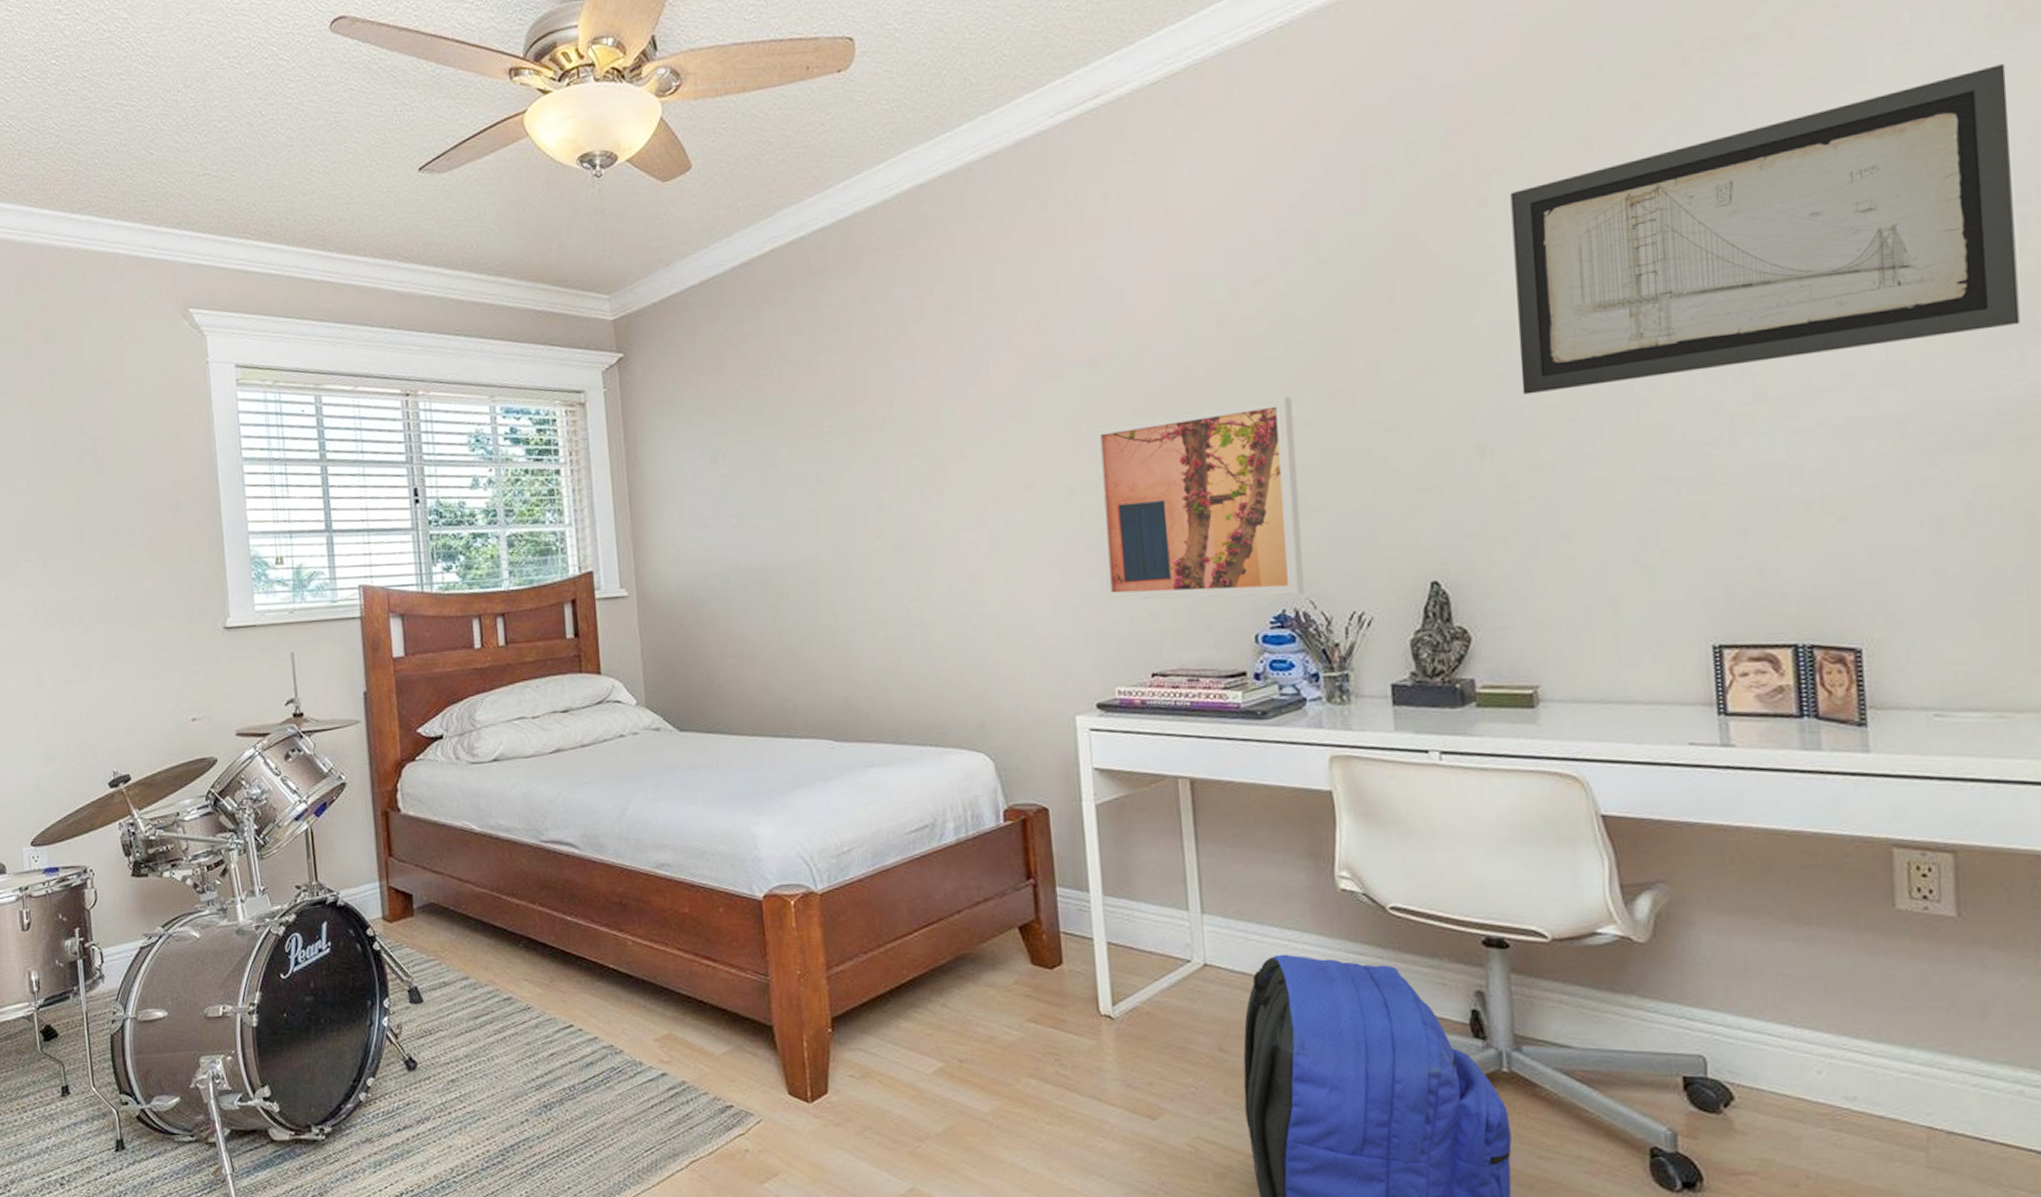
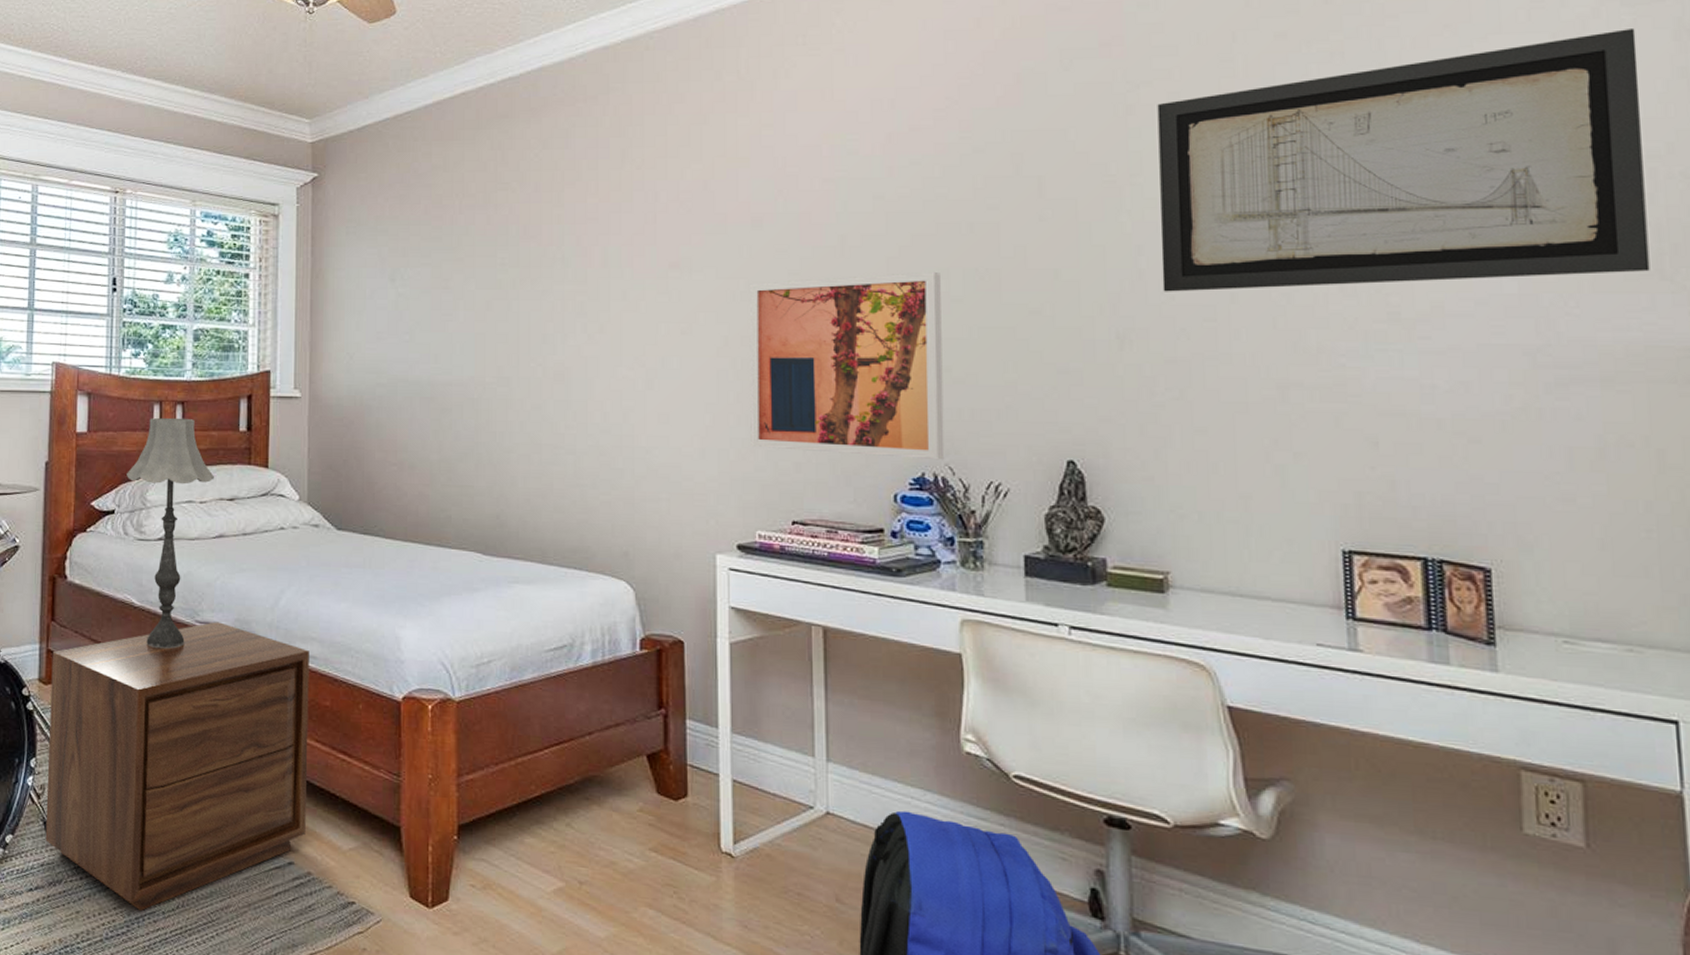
nightstand: none [393,839,676,1139] -> present [45,622,310,911]
table lamp: none [451,630,545,874] -> present [127,417,214,650]

